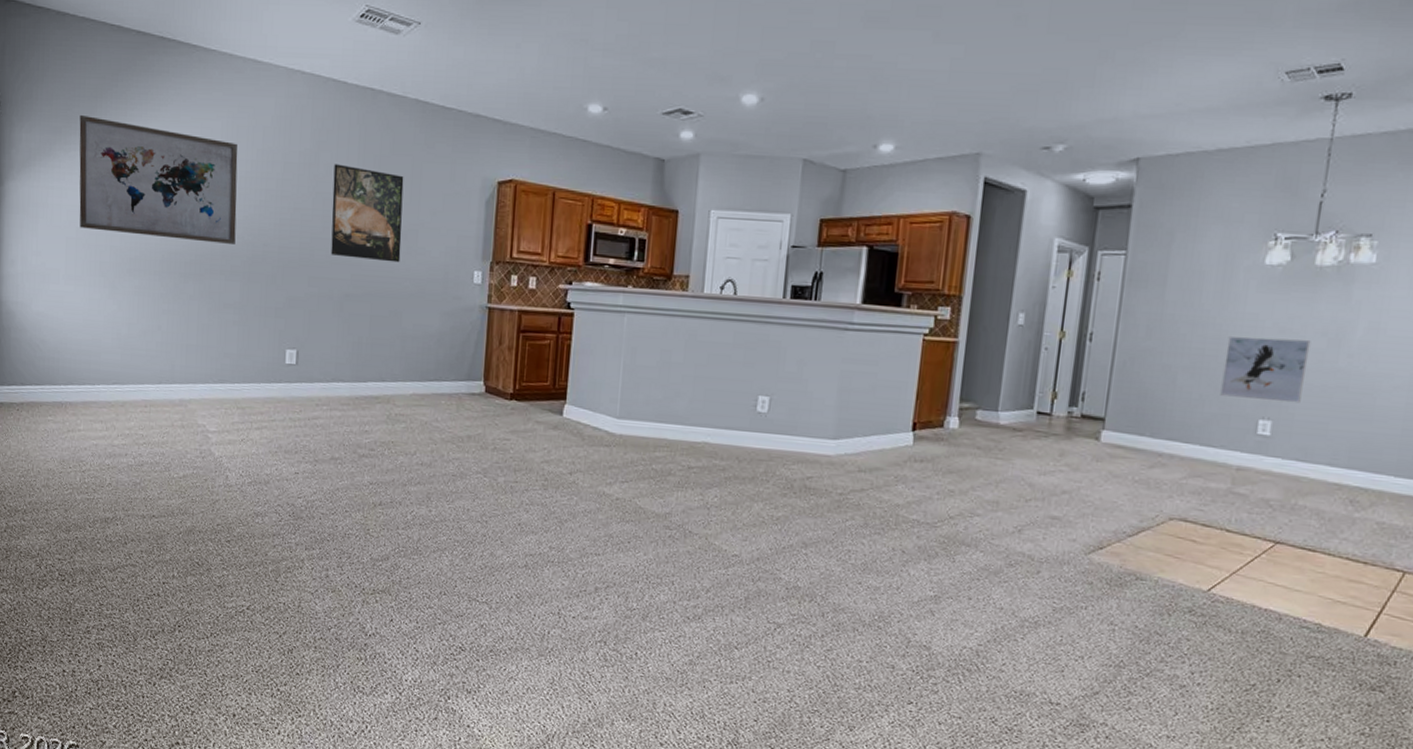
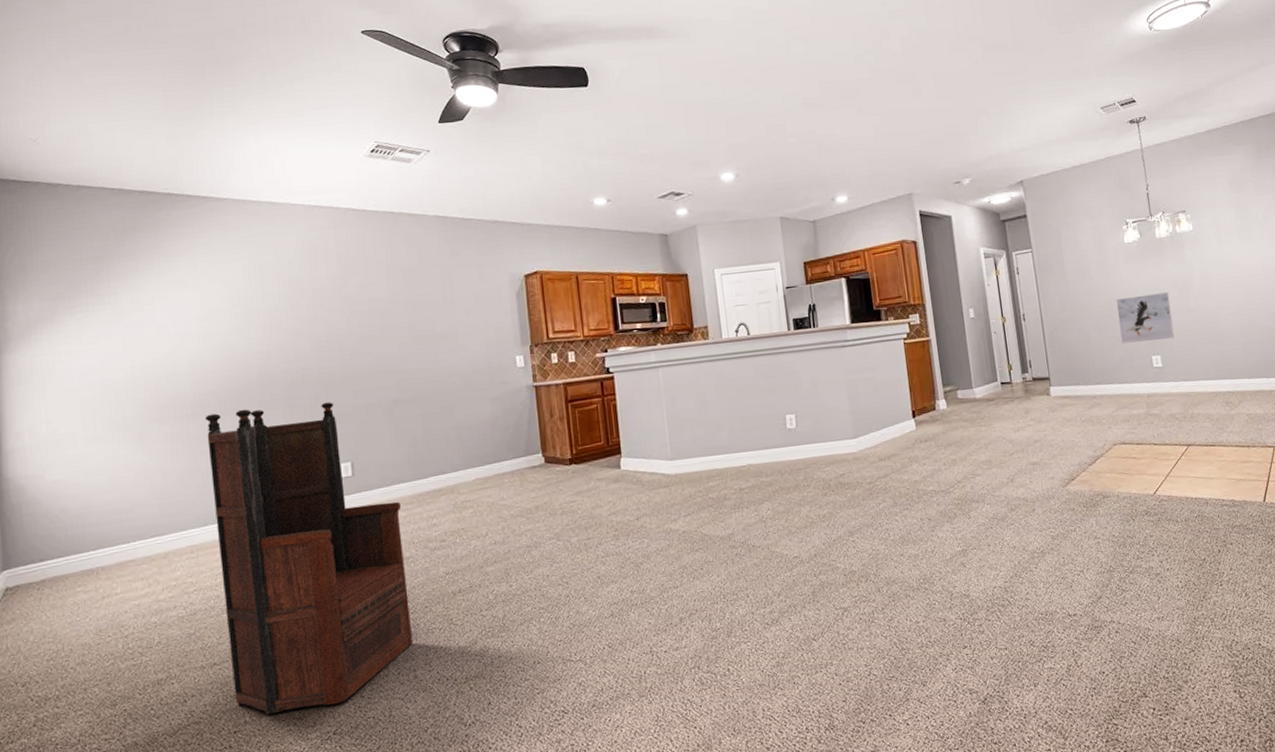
wall art: present [79,114,238,244] -> none [84,277,272,388]
armchair: none [167,274,338,582] -> present [206,402,413,714]
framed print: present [330,164,404,263] -> none [364,283,444,367]

